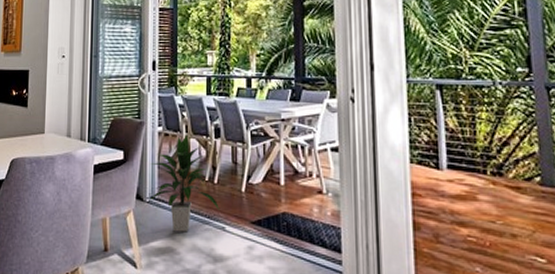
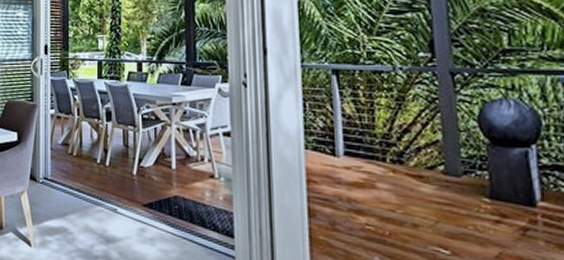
indoor plant: present [150,134,219,233] -> none [43,117,111,213]

